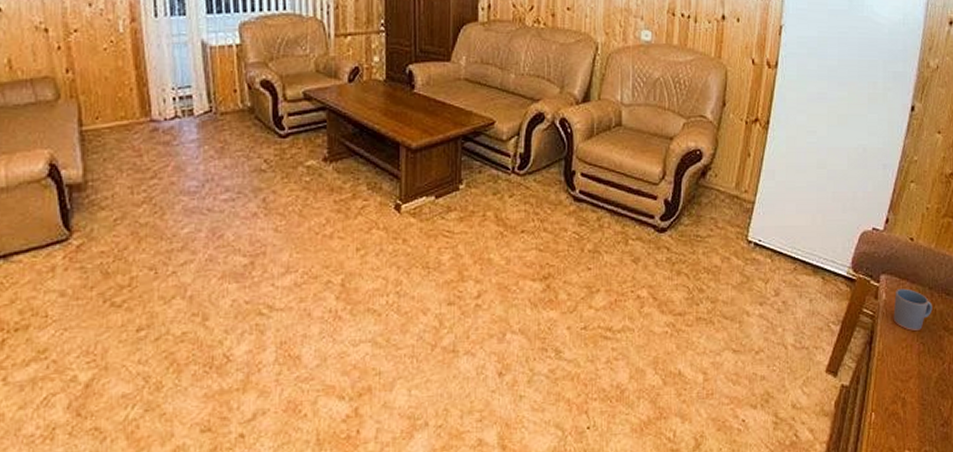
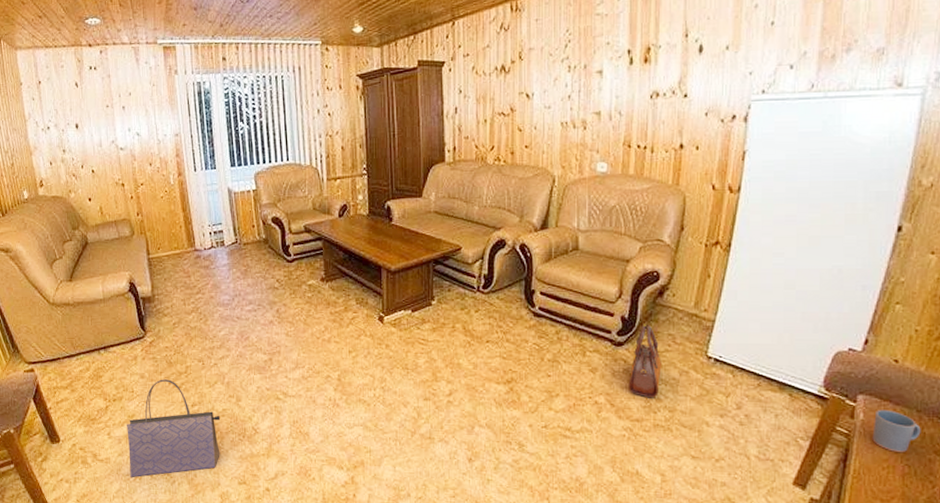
tote bag: none [34,296,179,438] -> present [127,379,221,477]
handbag: none [671,207,704,289] -> present [628,324,662,398]

